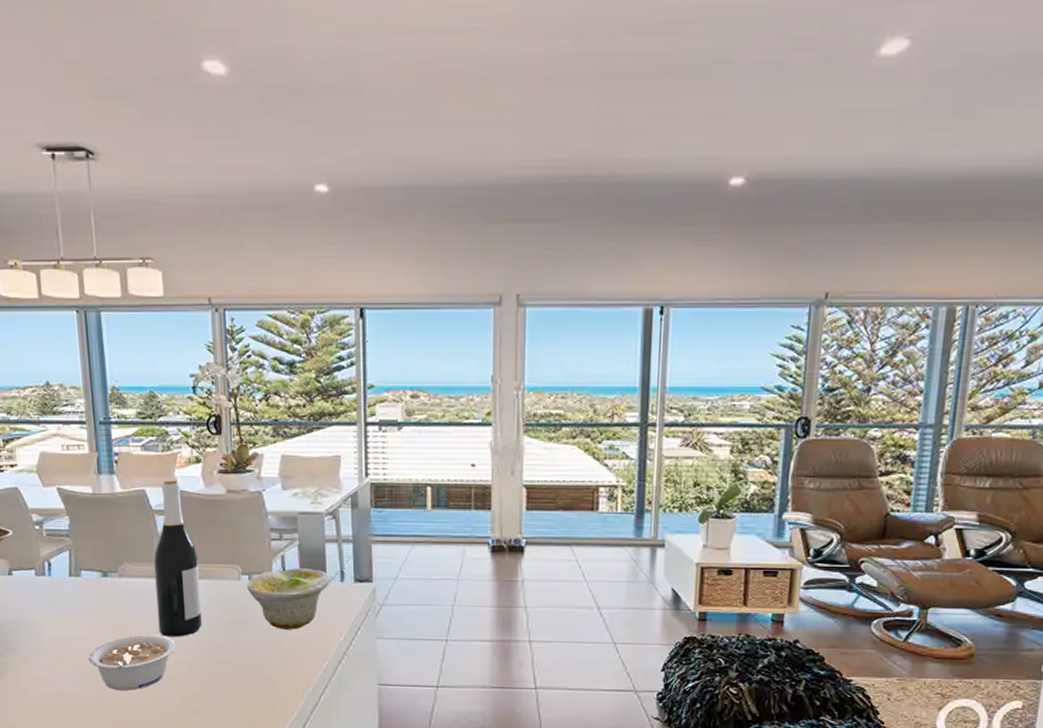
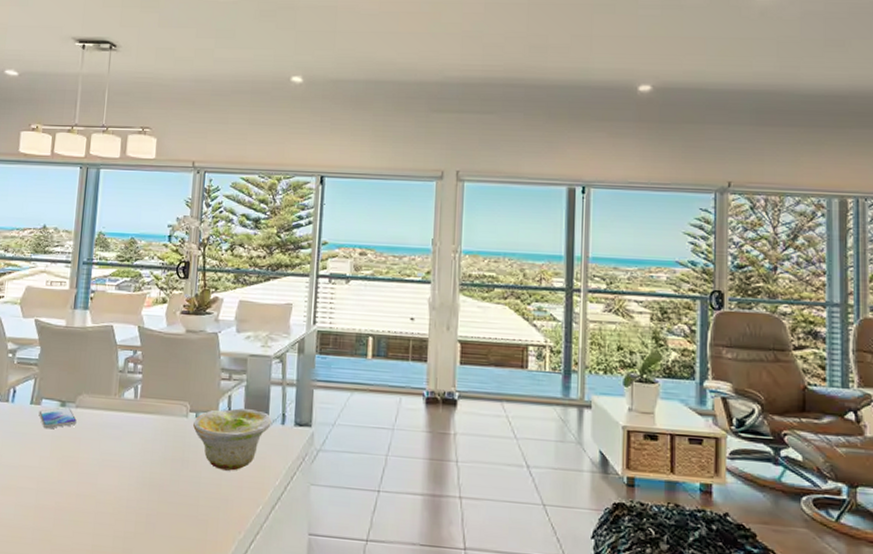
smartphone: none [80,578,124,600] -> present [38,407,78,429]
legume: present [88,635,176,691] -> none [32,467,118,525]
wine bottle: present [153,480,203,637] -> none [104,317,152,472]

